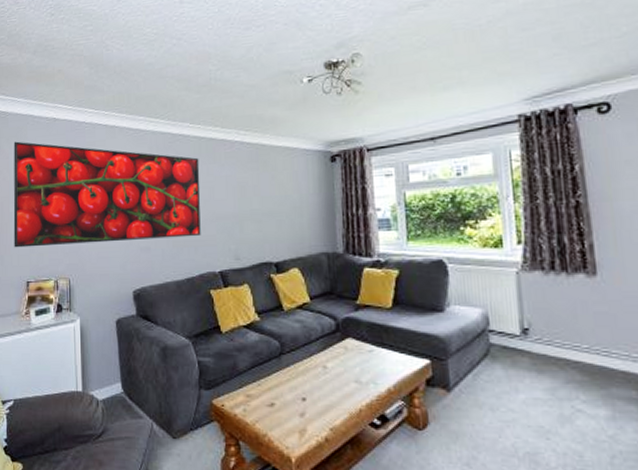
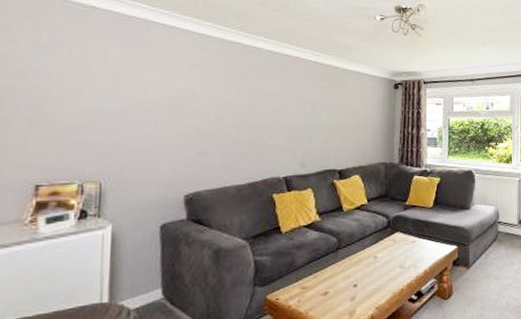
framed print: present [13,141,201,248] -> none [18,24,271,146]

